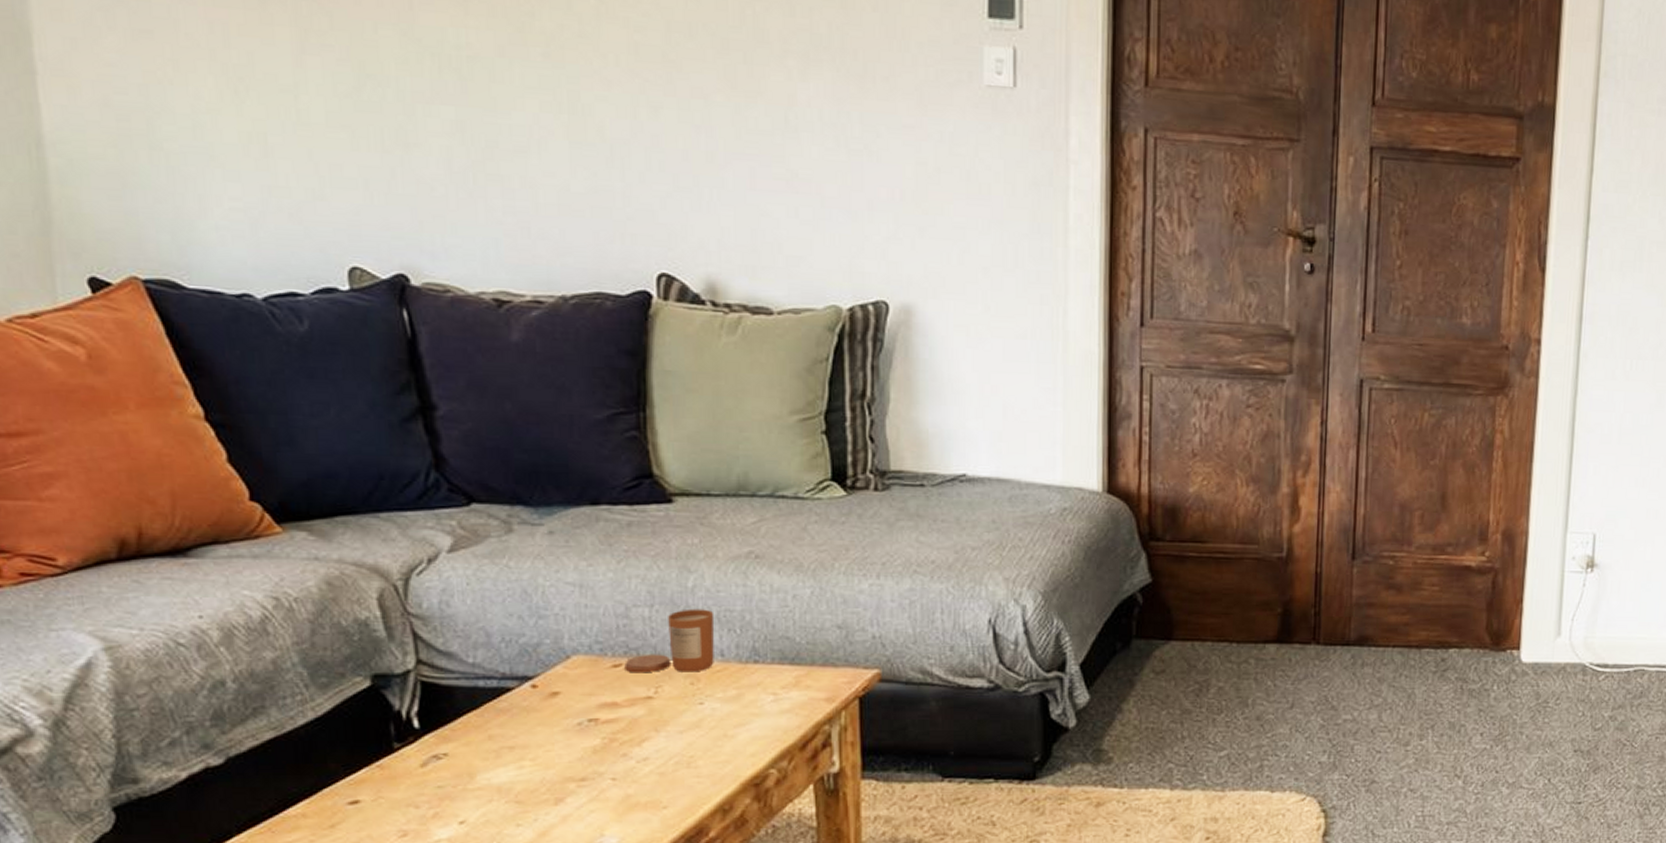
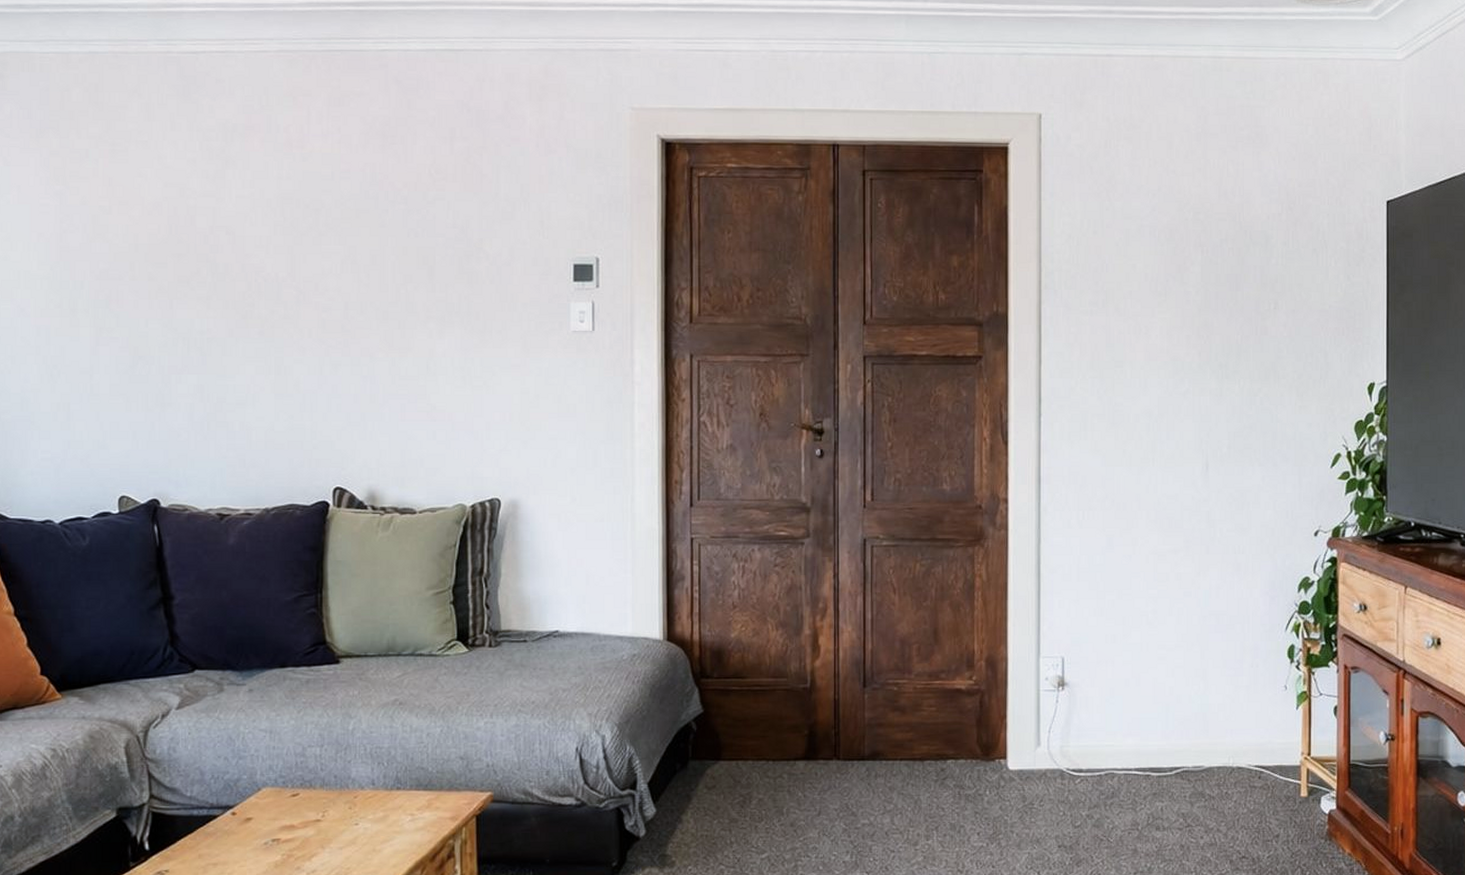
candle: present [624,608,715,673] -> none [300,747,368,801]

